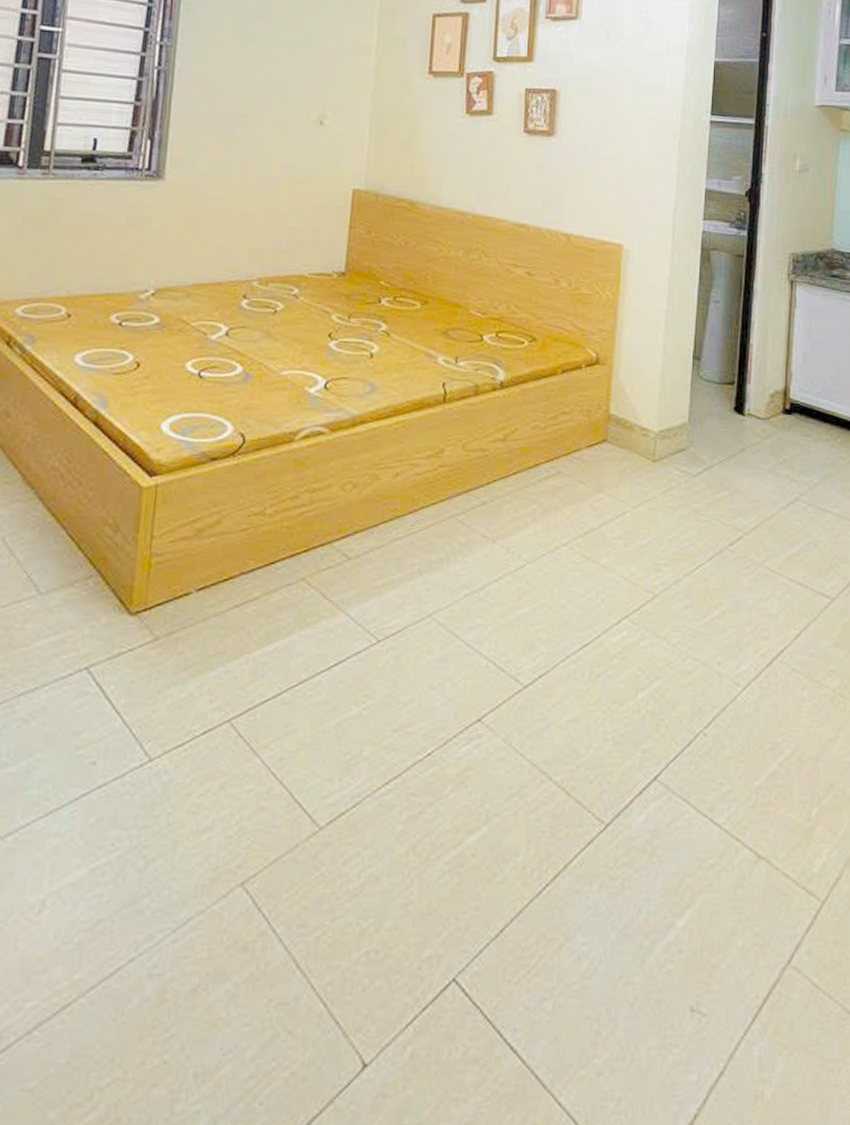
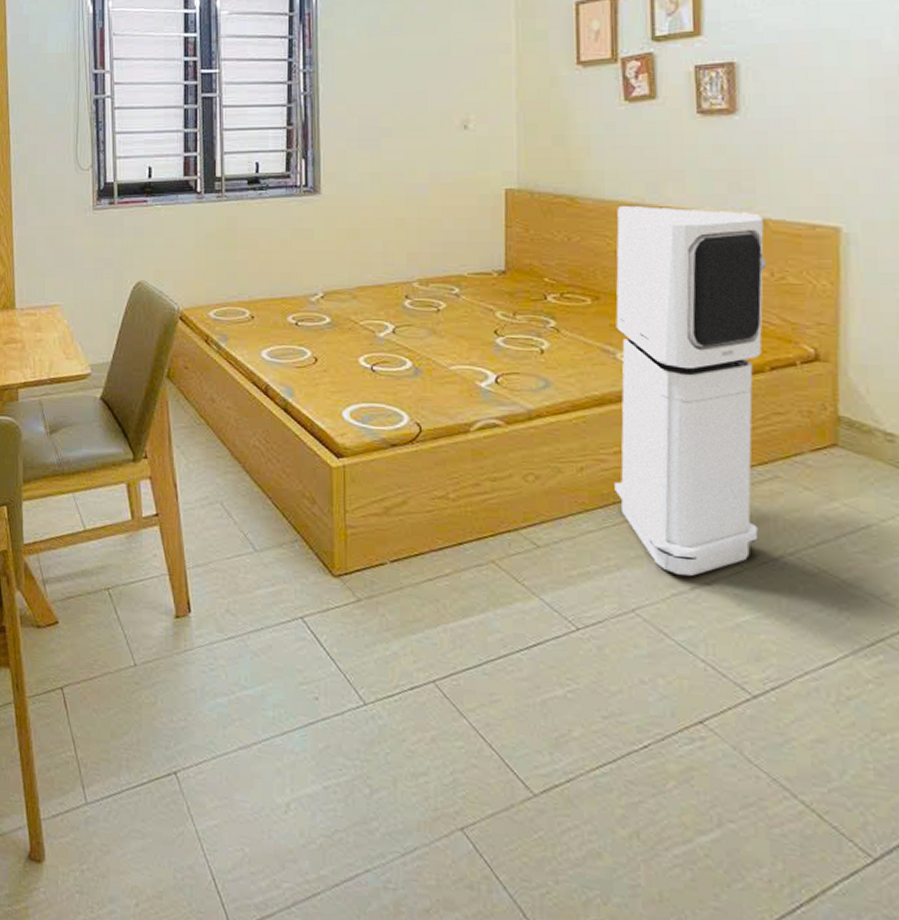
air purifier: none [424,214,567,574] -> present [614,206,767,576]

